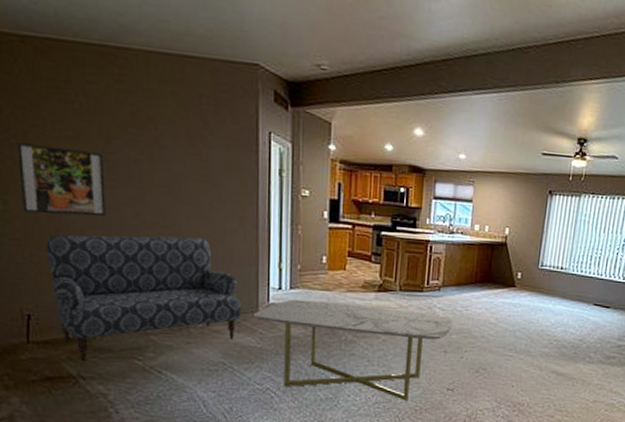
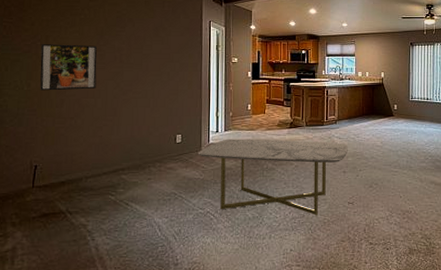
sofa: present [46,234,241,361] -> none [53,99,189,199]

